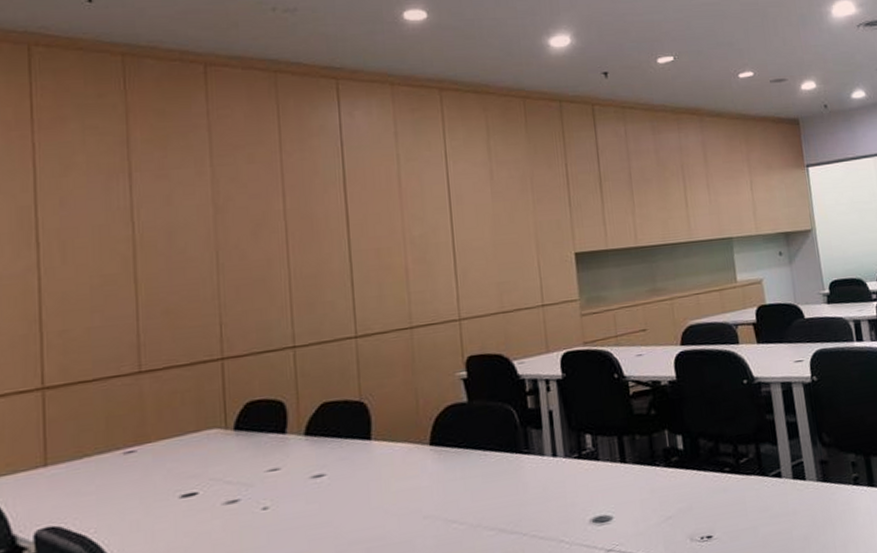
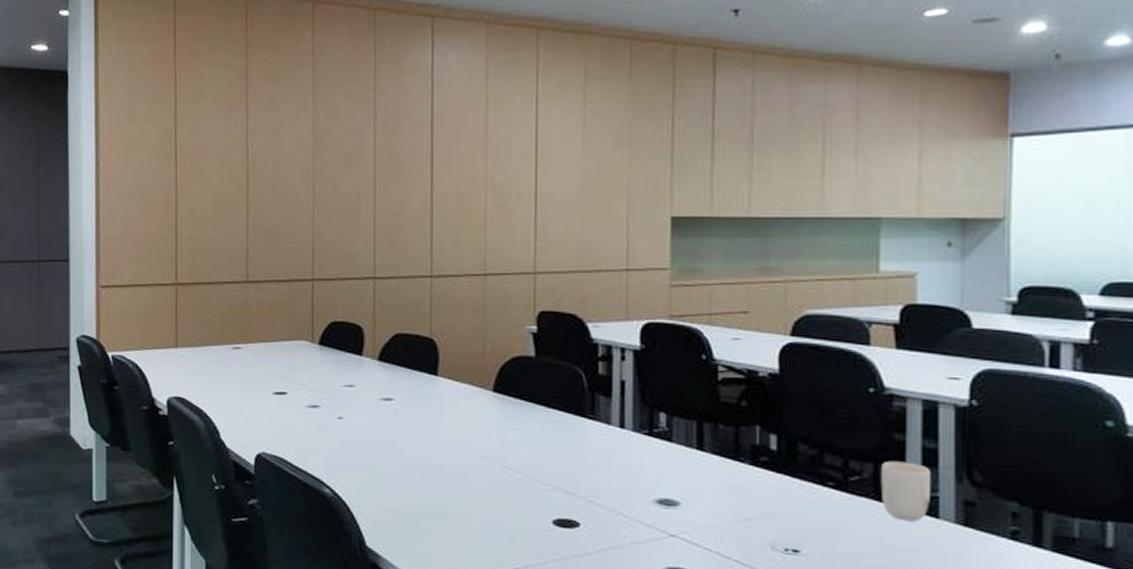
cup: none [761,437,799,489] -> present [882,460,932,522]

